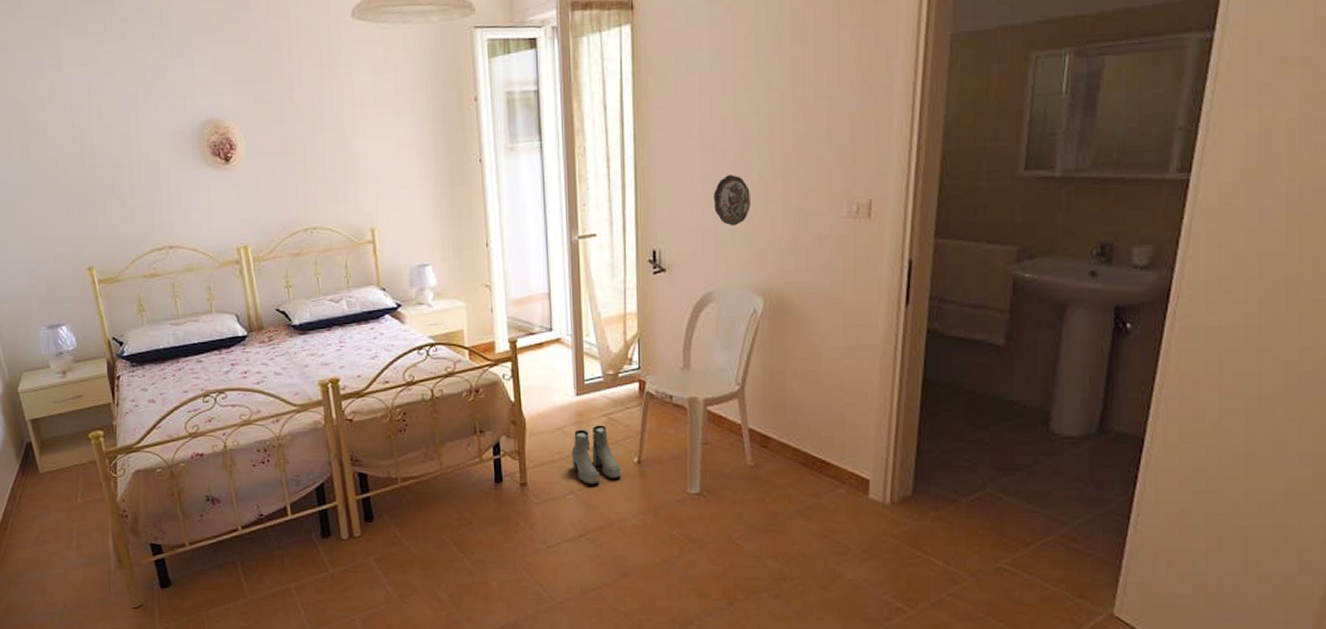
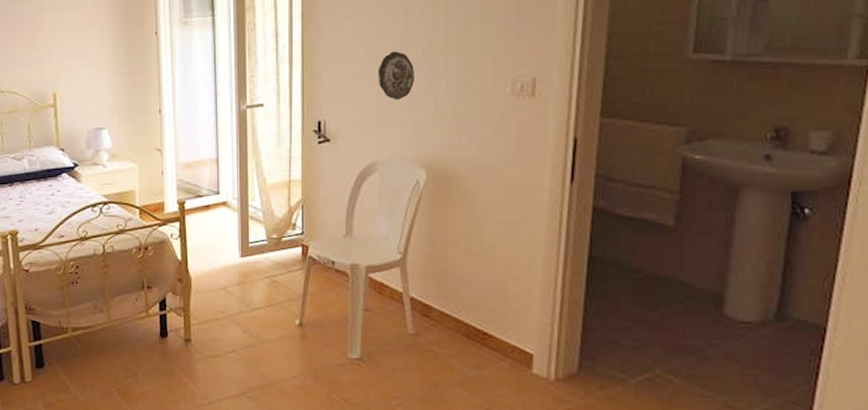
boots: present [572,425,621,485] -> none [235,286,283,345]

